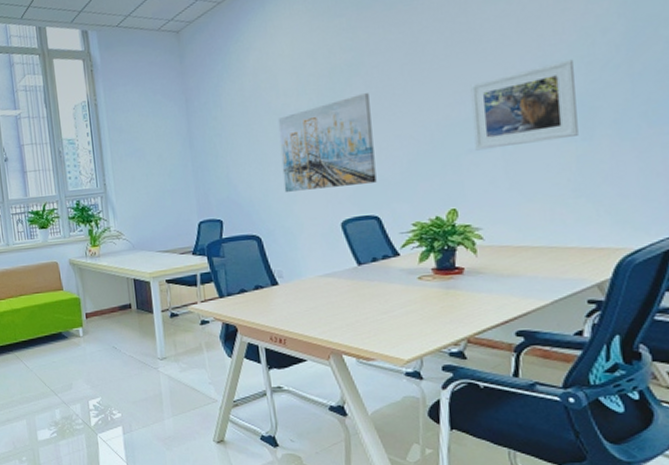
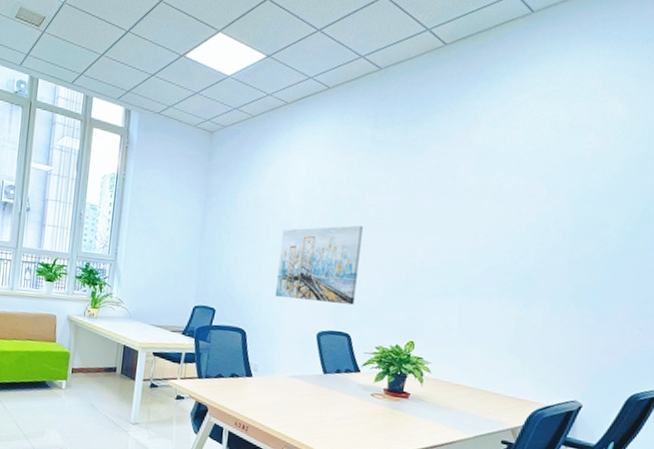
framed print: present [470,59,578,151] -> none [439,237,530,302]

